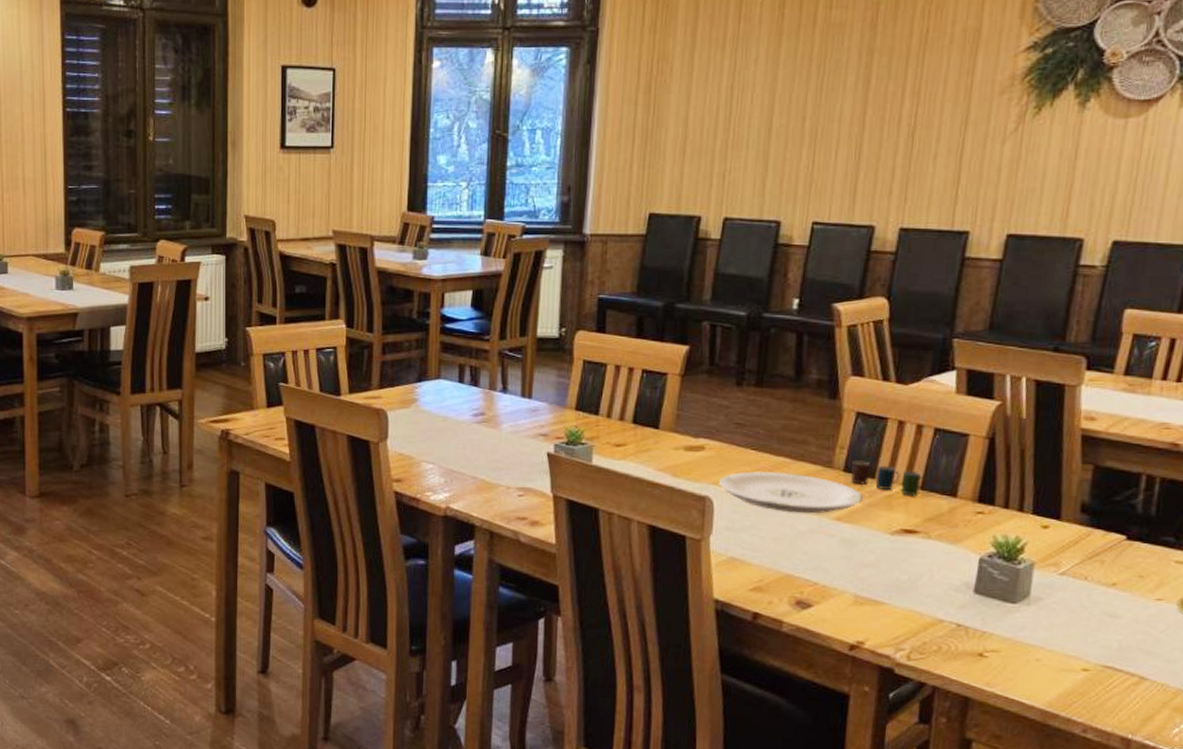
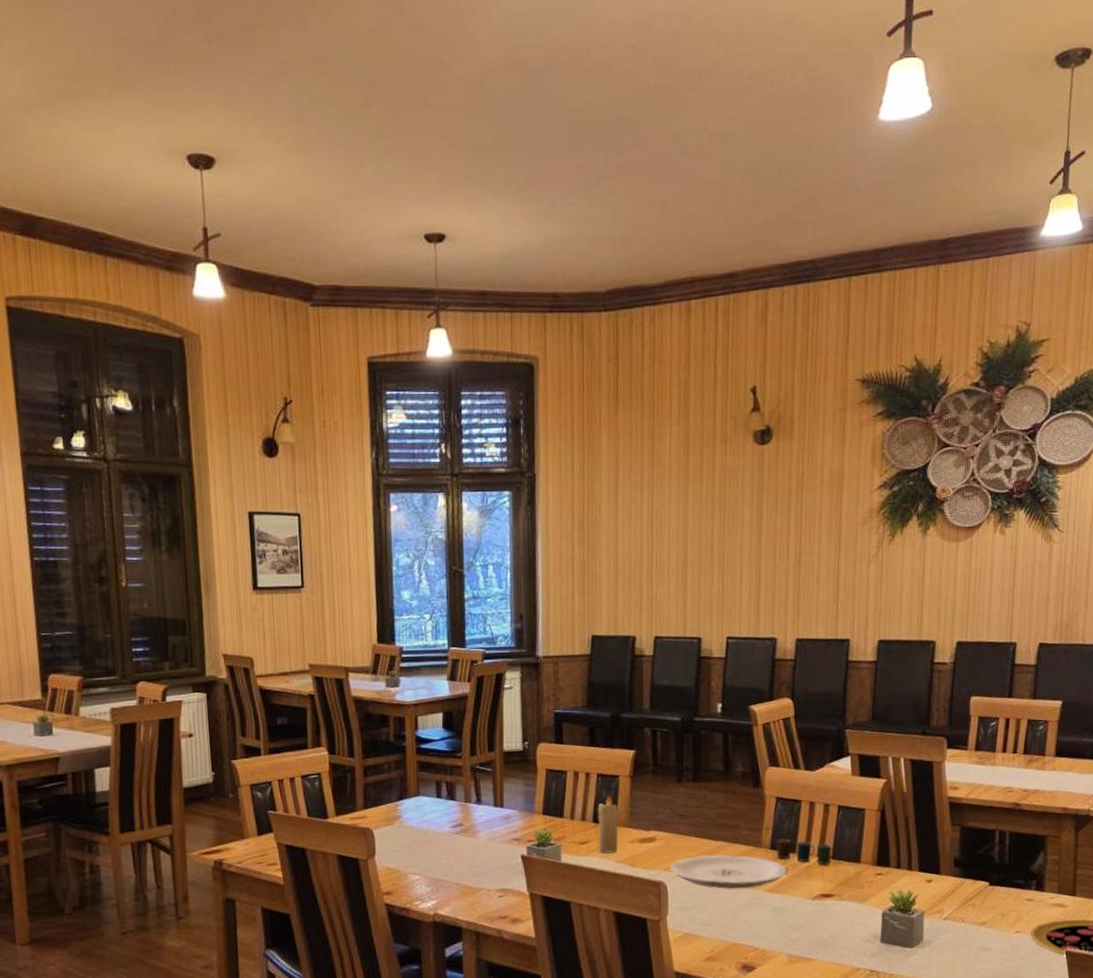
candle: none [637,393,664,459] -> present [597,794,619,853]

